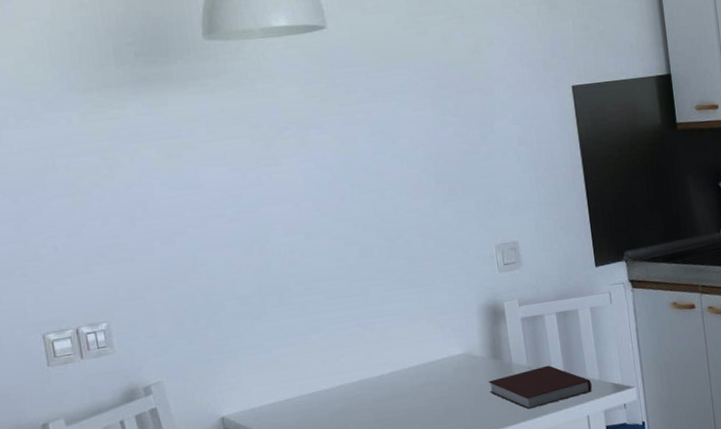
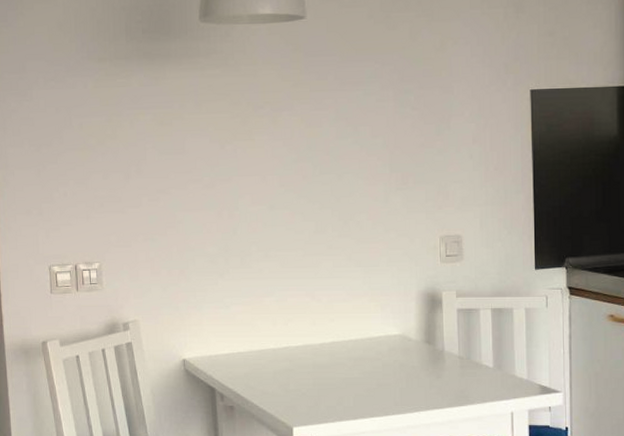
notebook: present [488,365,592,410] -> none [419,357,519,397]

